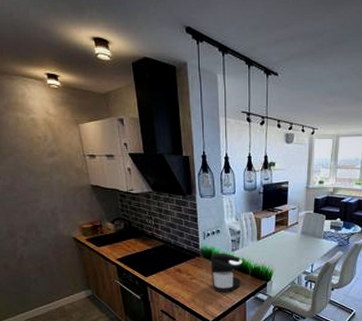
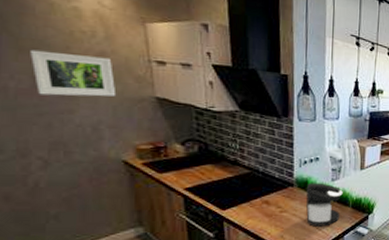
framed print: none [9,155,65,189] -> present [30,49,117,97]

